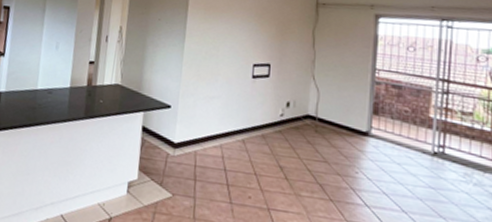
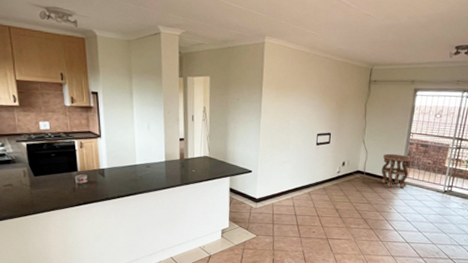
side table: none [339,94,380,144] -> present [380,153,411,188]

